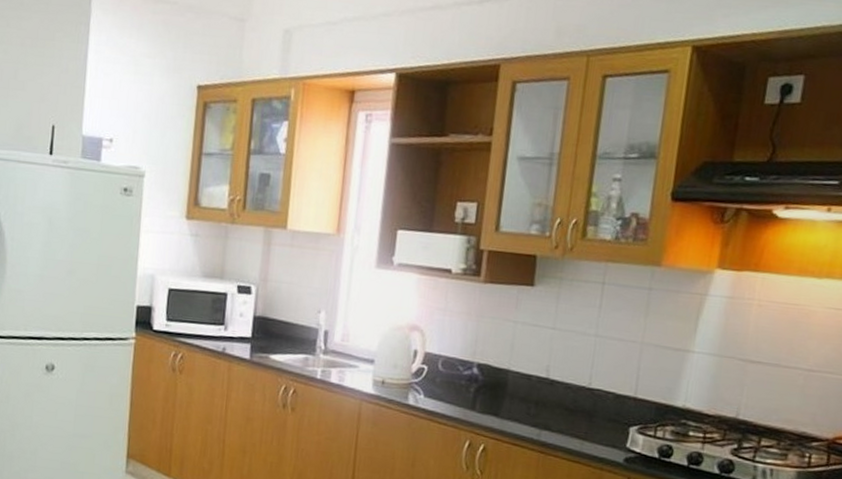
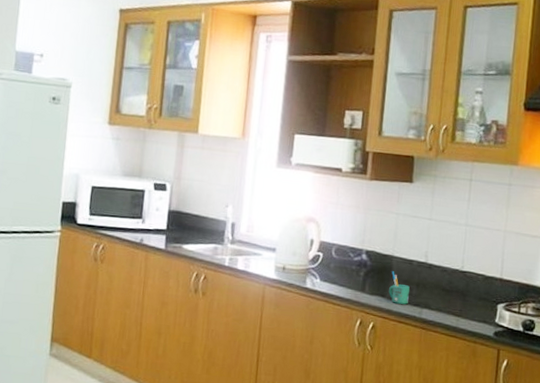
mug: none [502,387,527,425] -> present [388,271,410,304]

